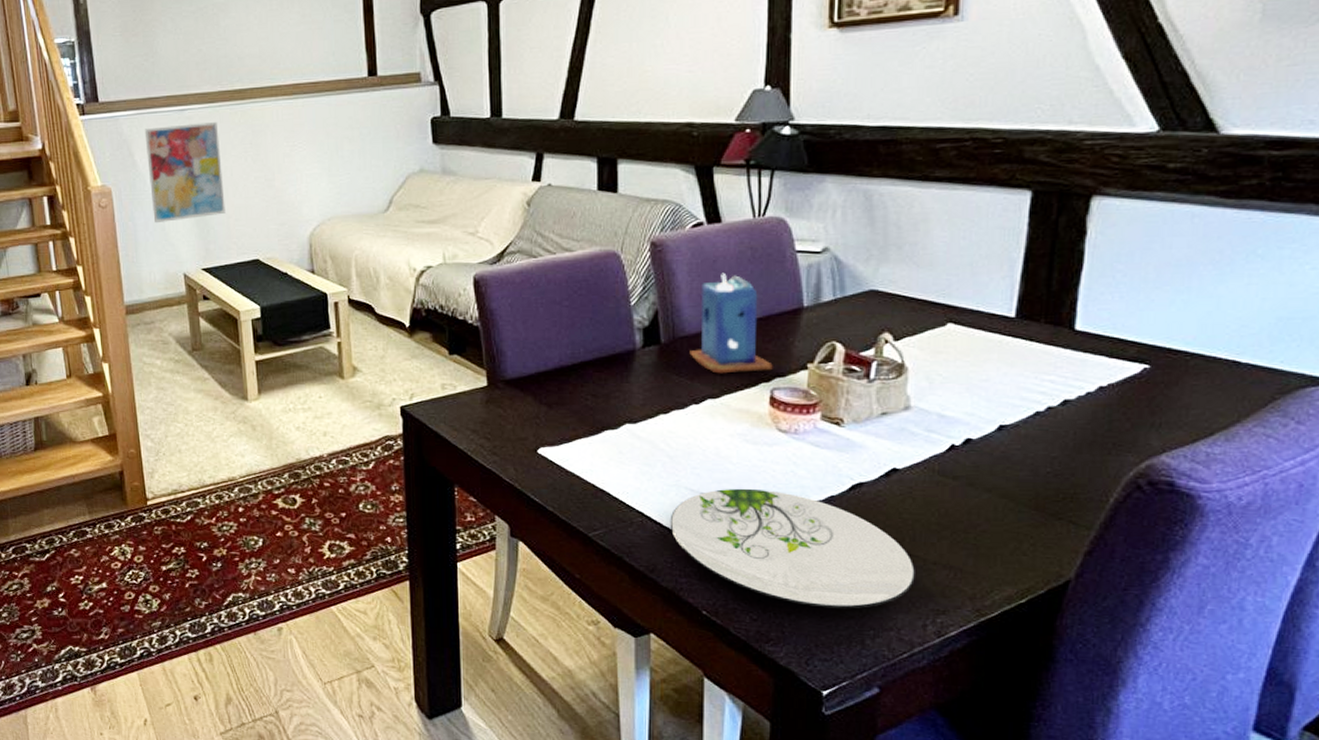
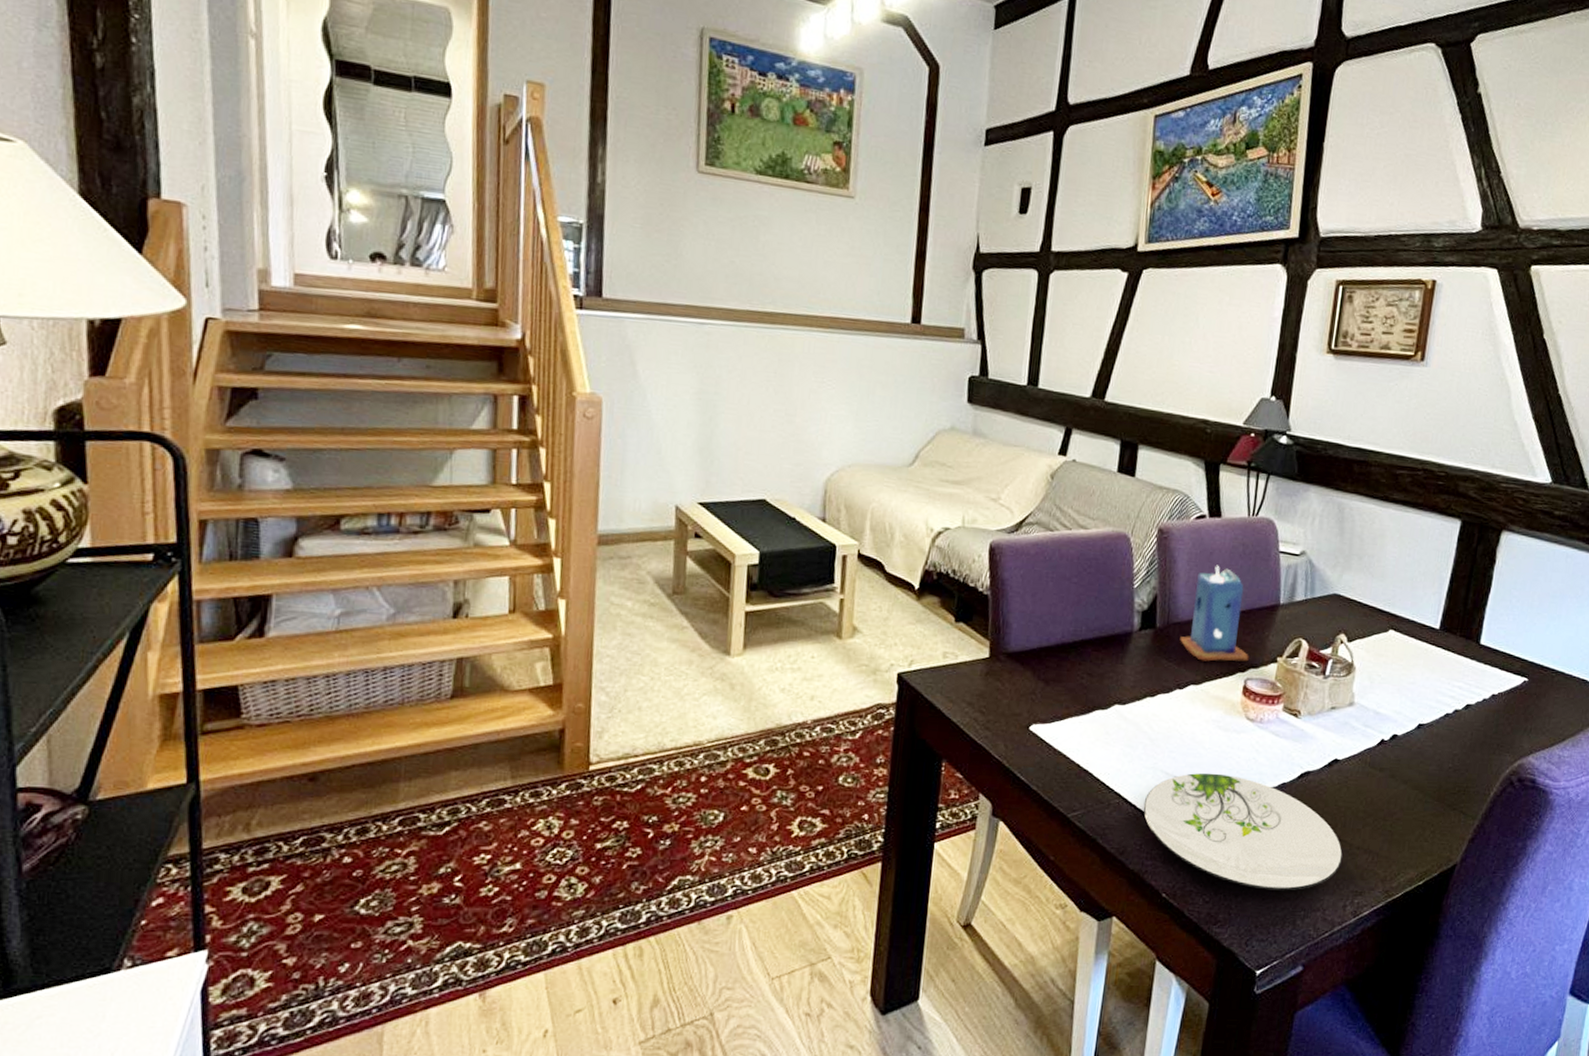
wall art: present [144,122,226,224] -> none [649,337,741,446]

